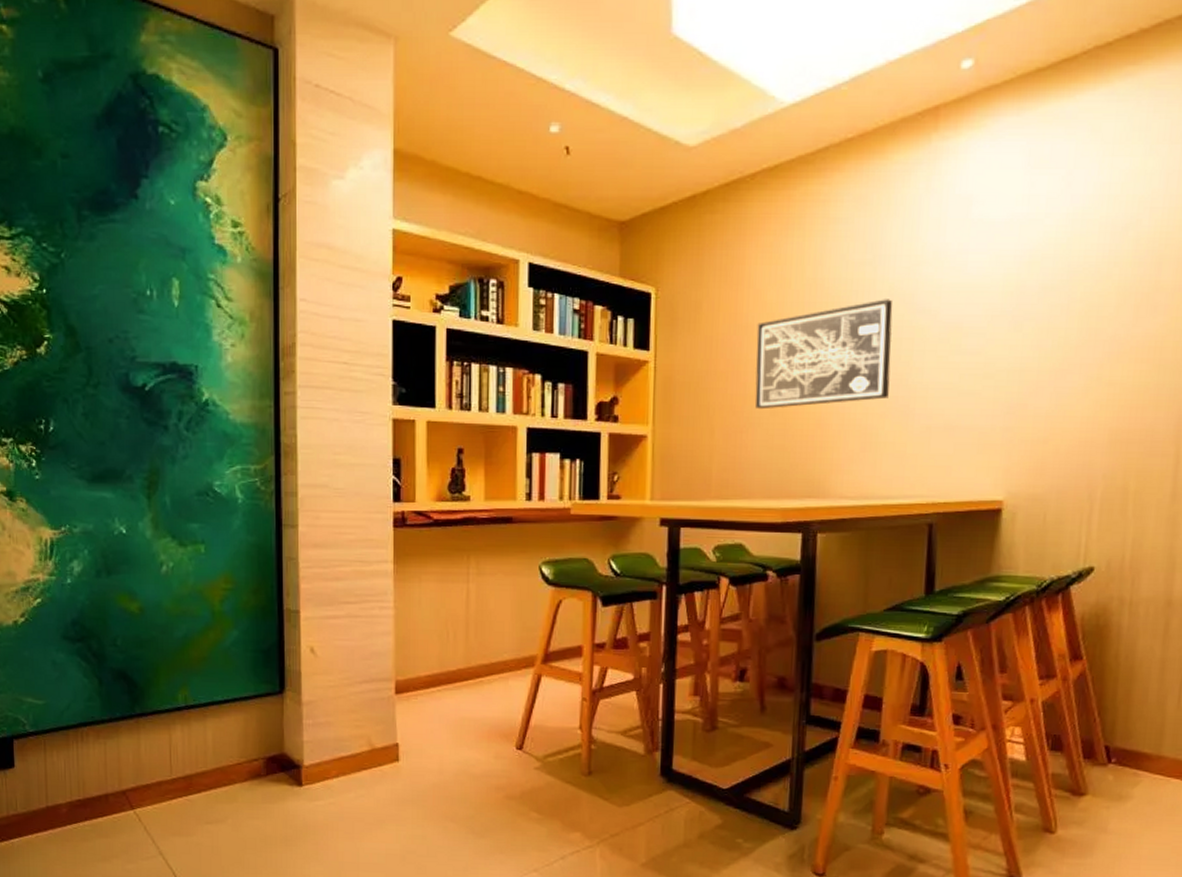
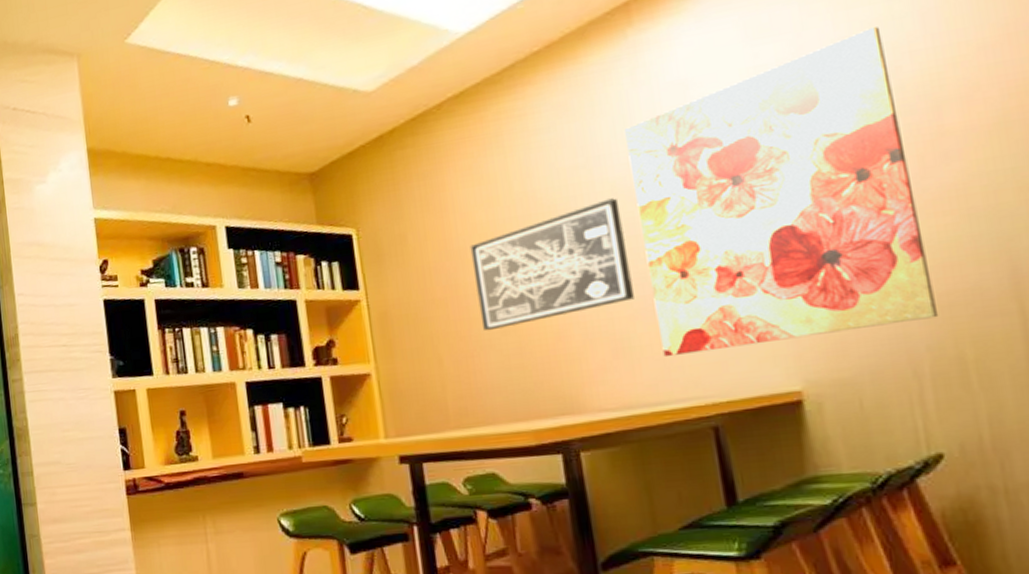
wall art: none [902,177,1134,455] -> present [623,26,939,356]

